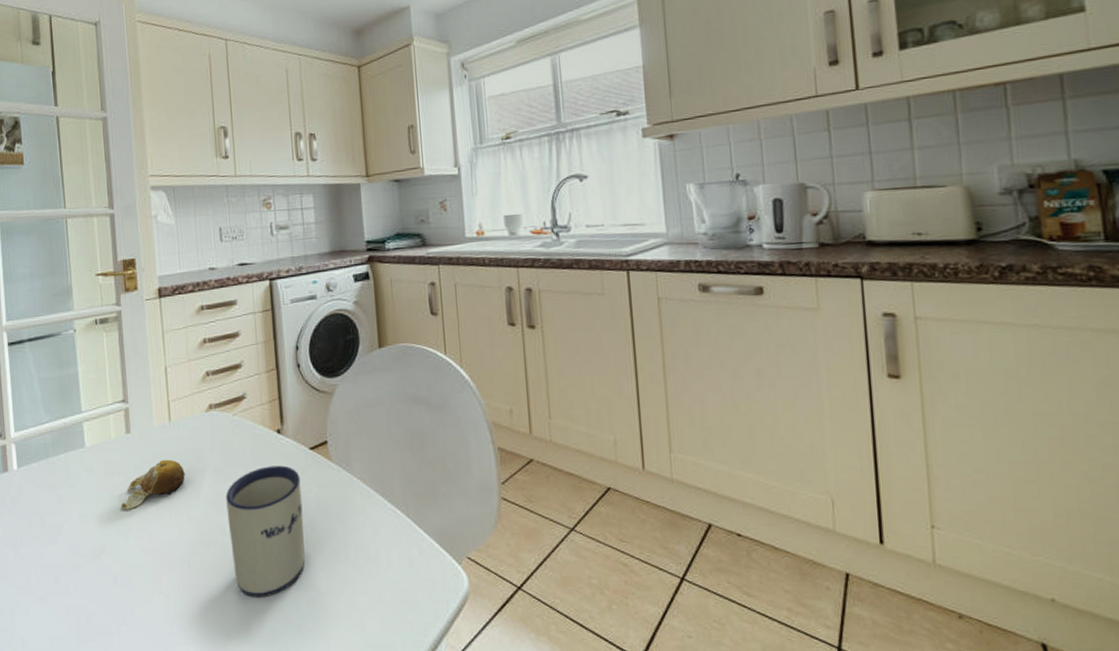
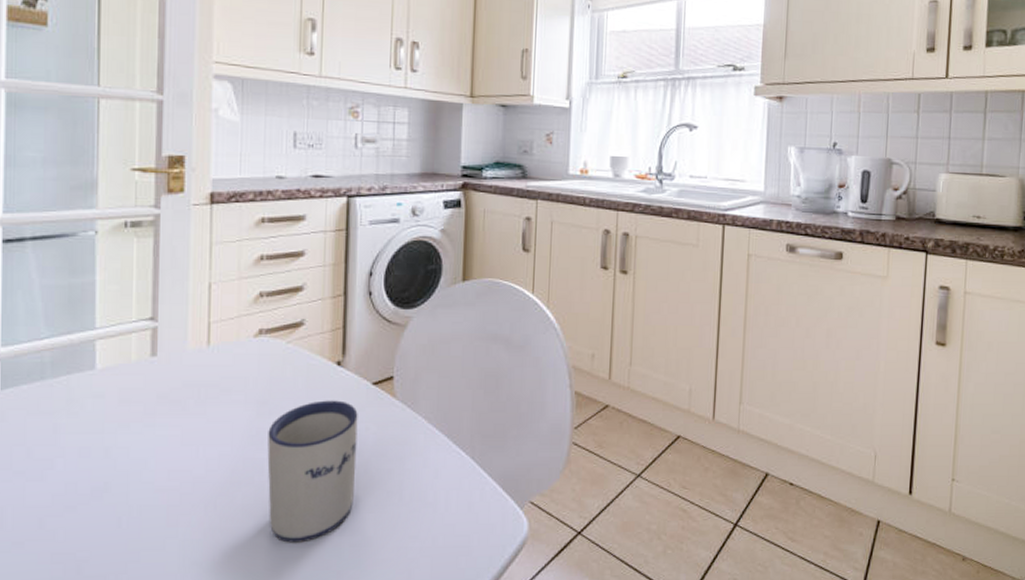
fruit: present [122,459,185,510] -> none [136,388,221,443]

